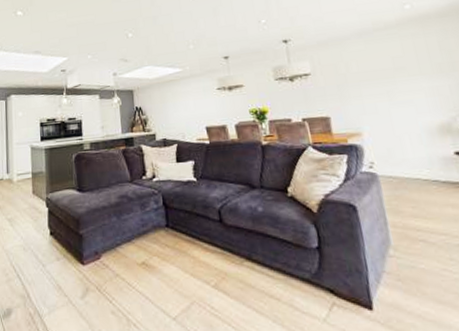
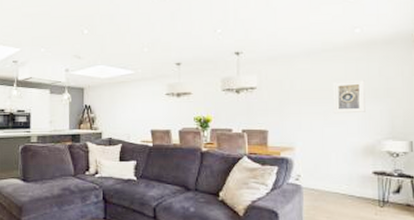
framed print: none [391,56,433,94] -> present [332,80,365,114]

